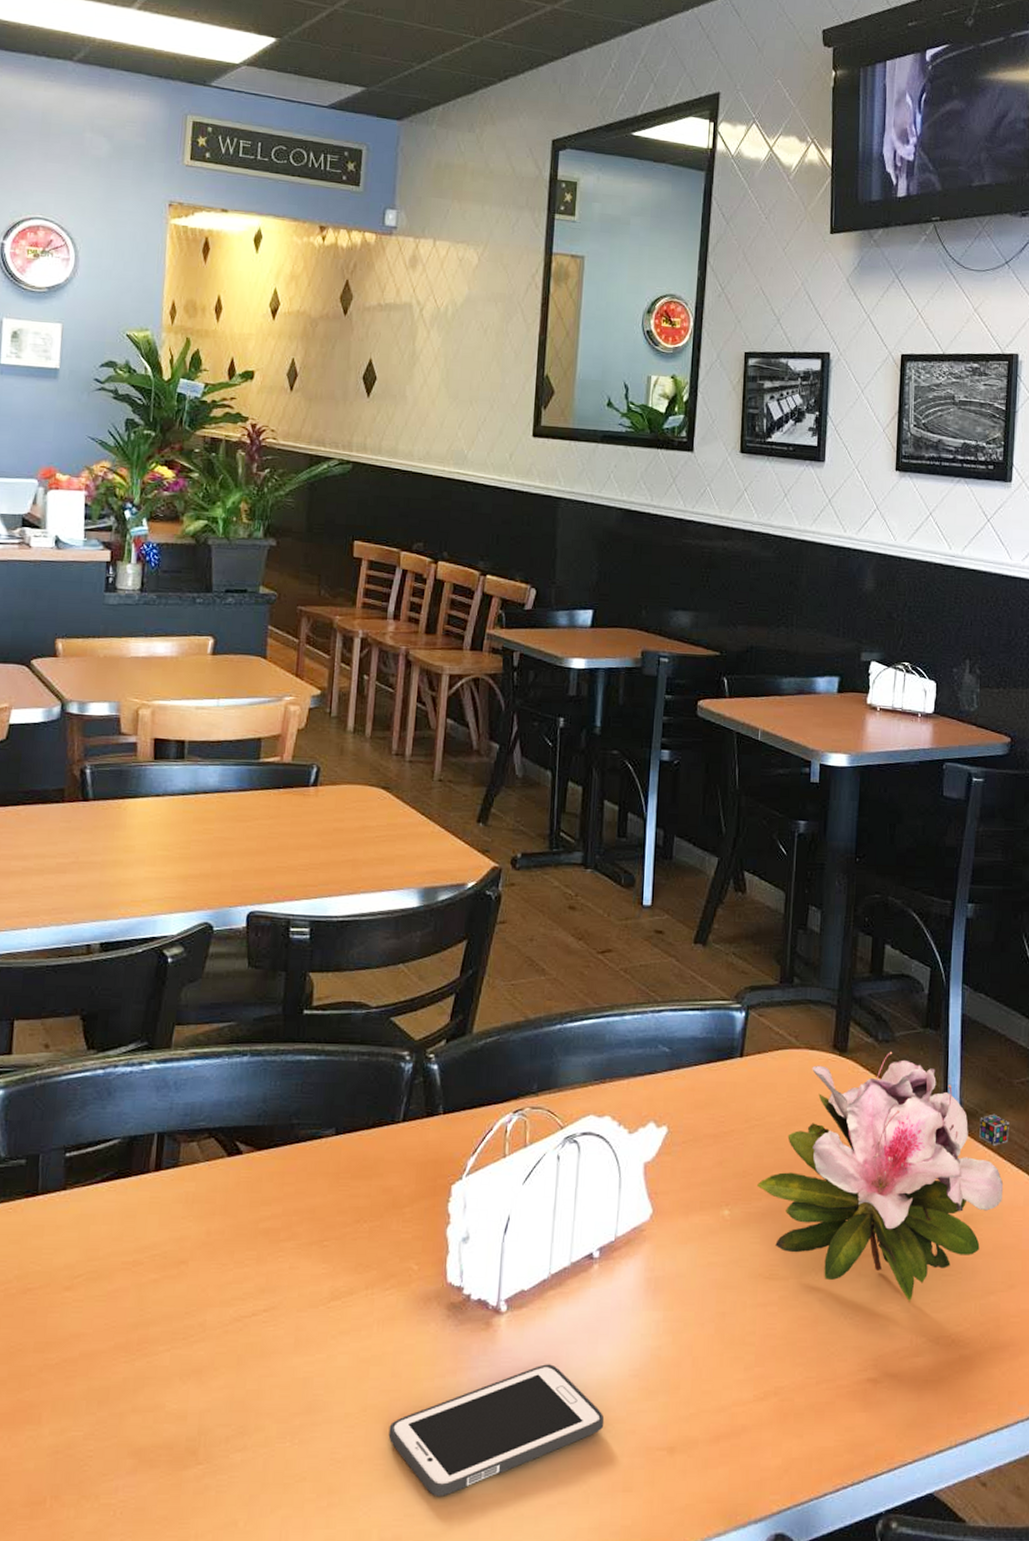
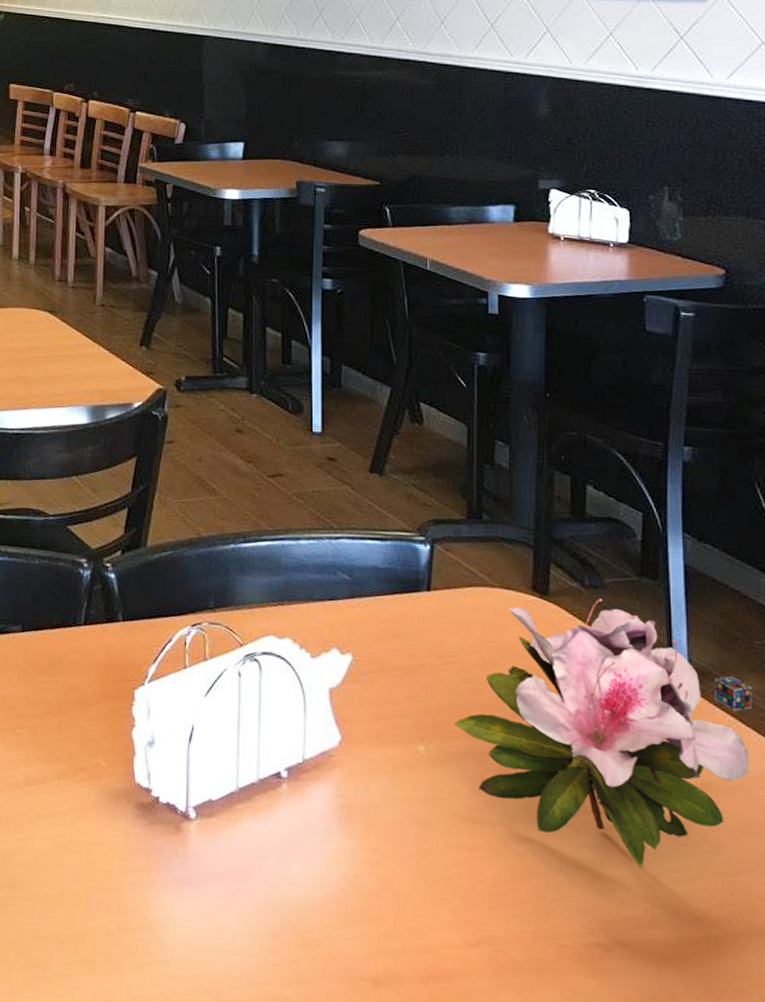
cell phone: present [388,1364,605,1496] -> none [87,875,303,989]

